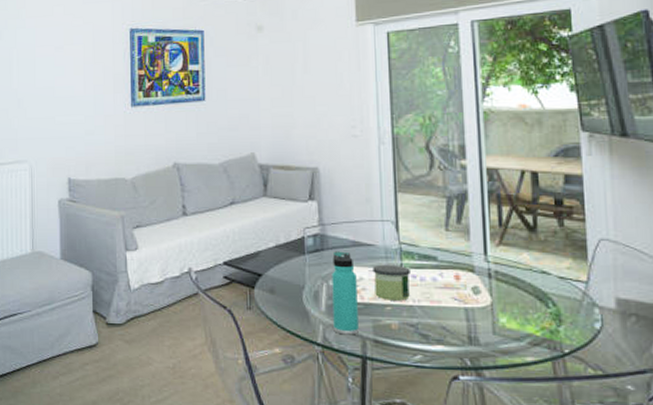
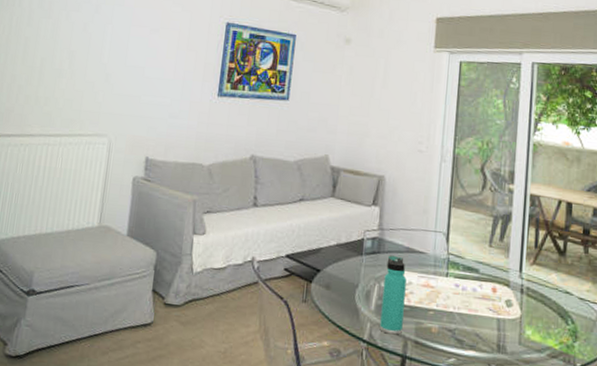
candle: present [372,264,410,301] -> none [421,271,454,307]

